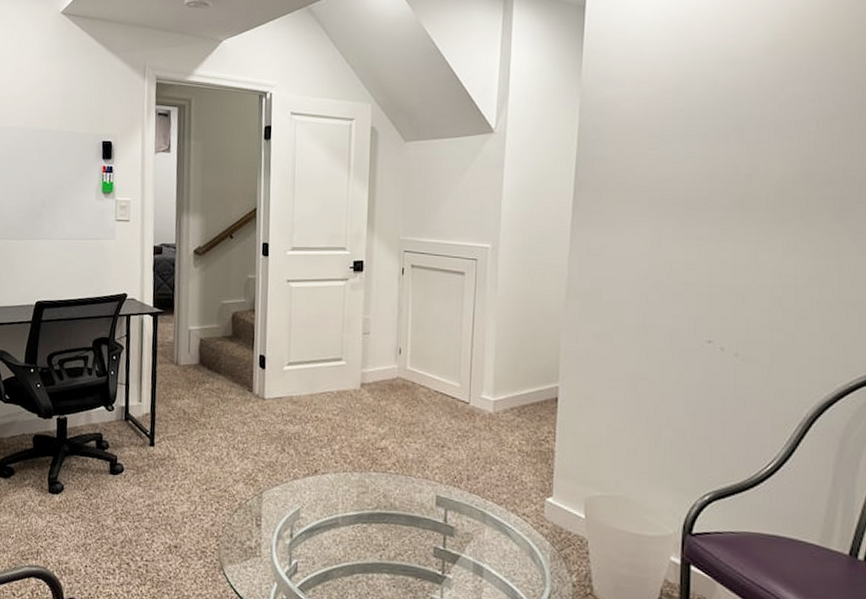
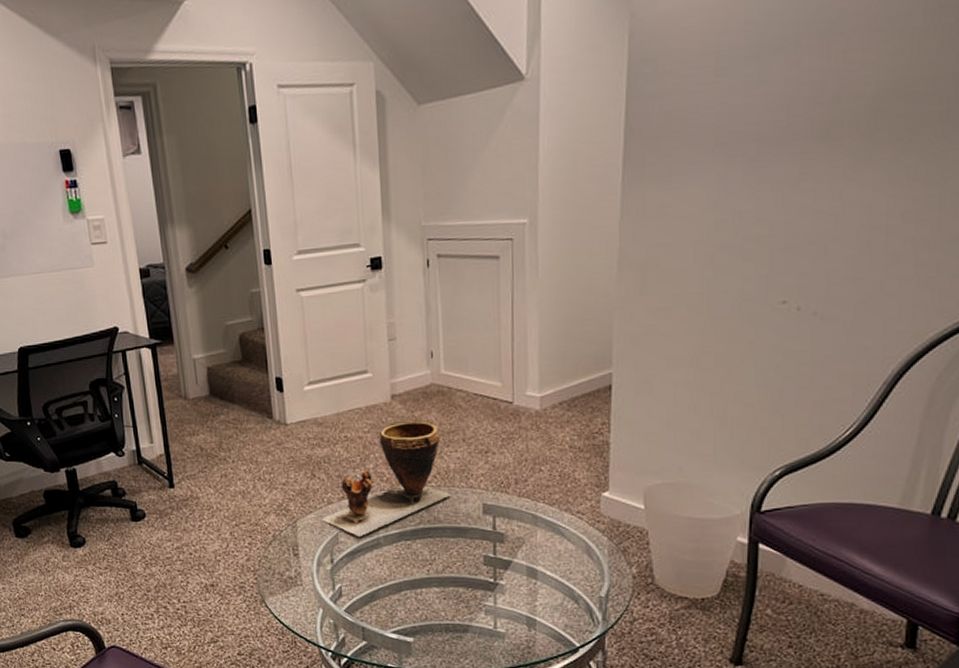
clay pot: none [285,408,408,515] -> present [320,420,451,538]

